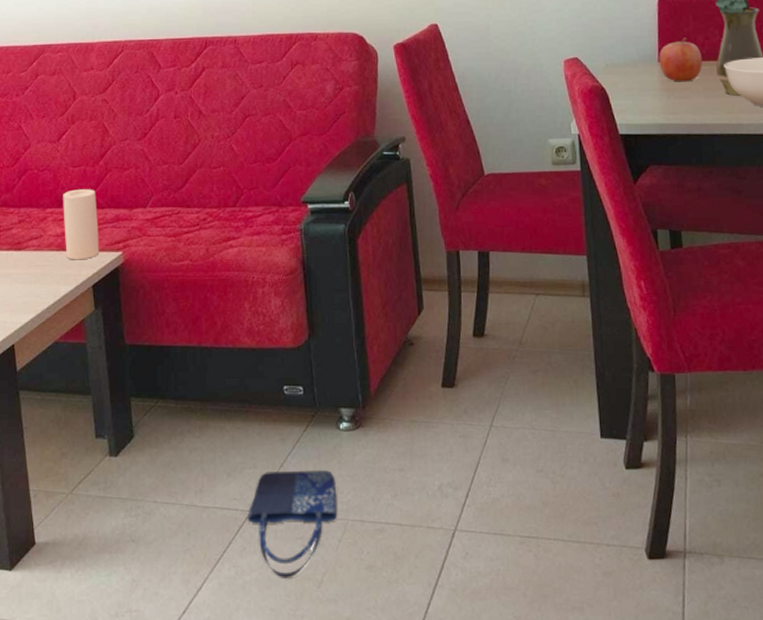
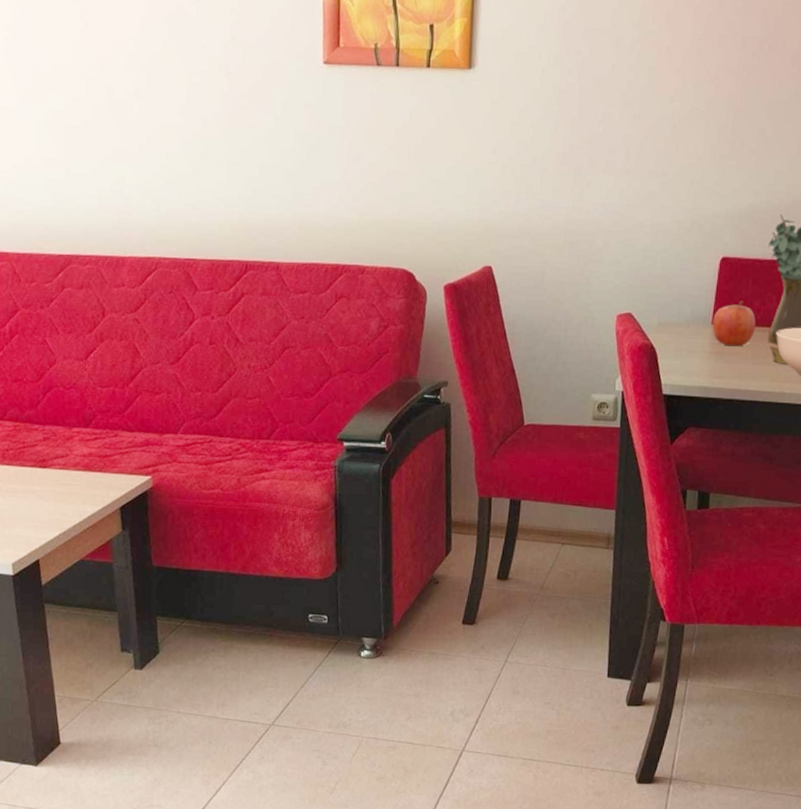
candle: present [63,189,100,260] -> none [90,410,128,482]
shopping bag: present [247,470,338,578] -> none [267,691,354,784]

